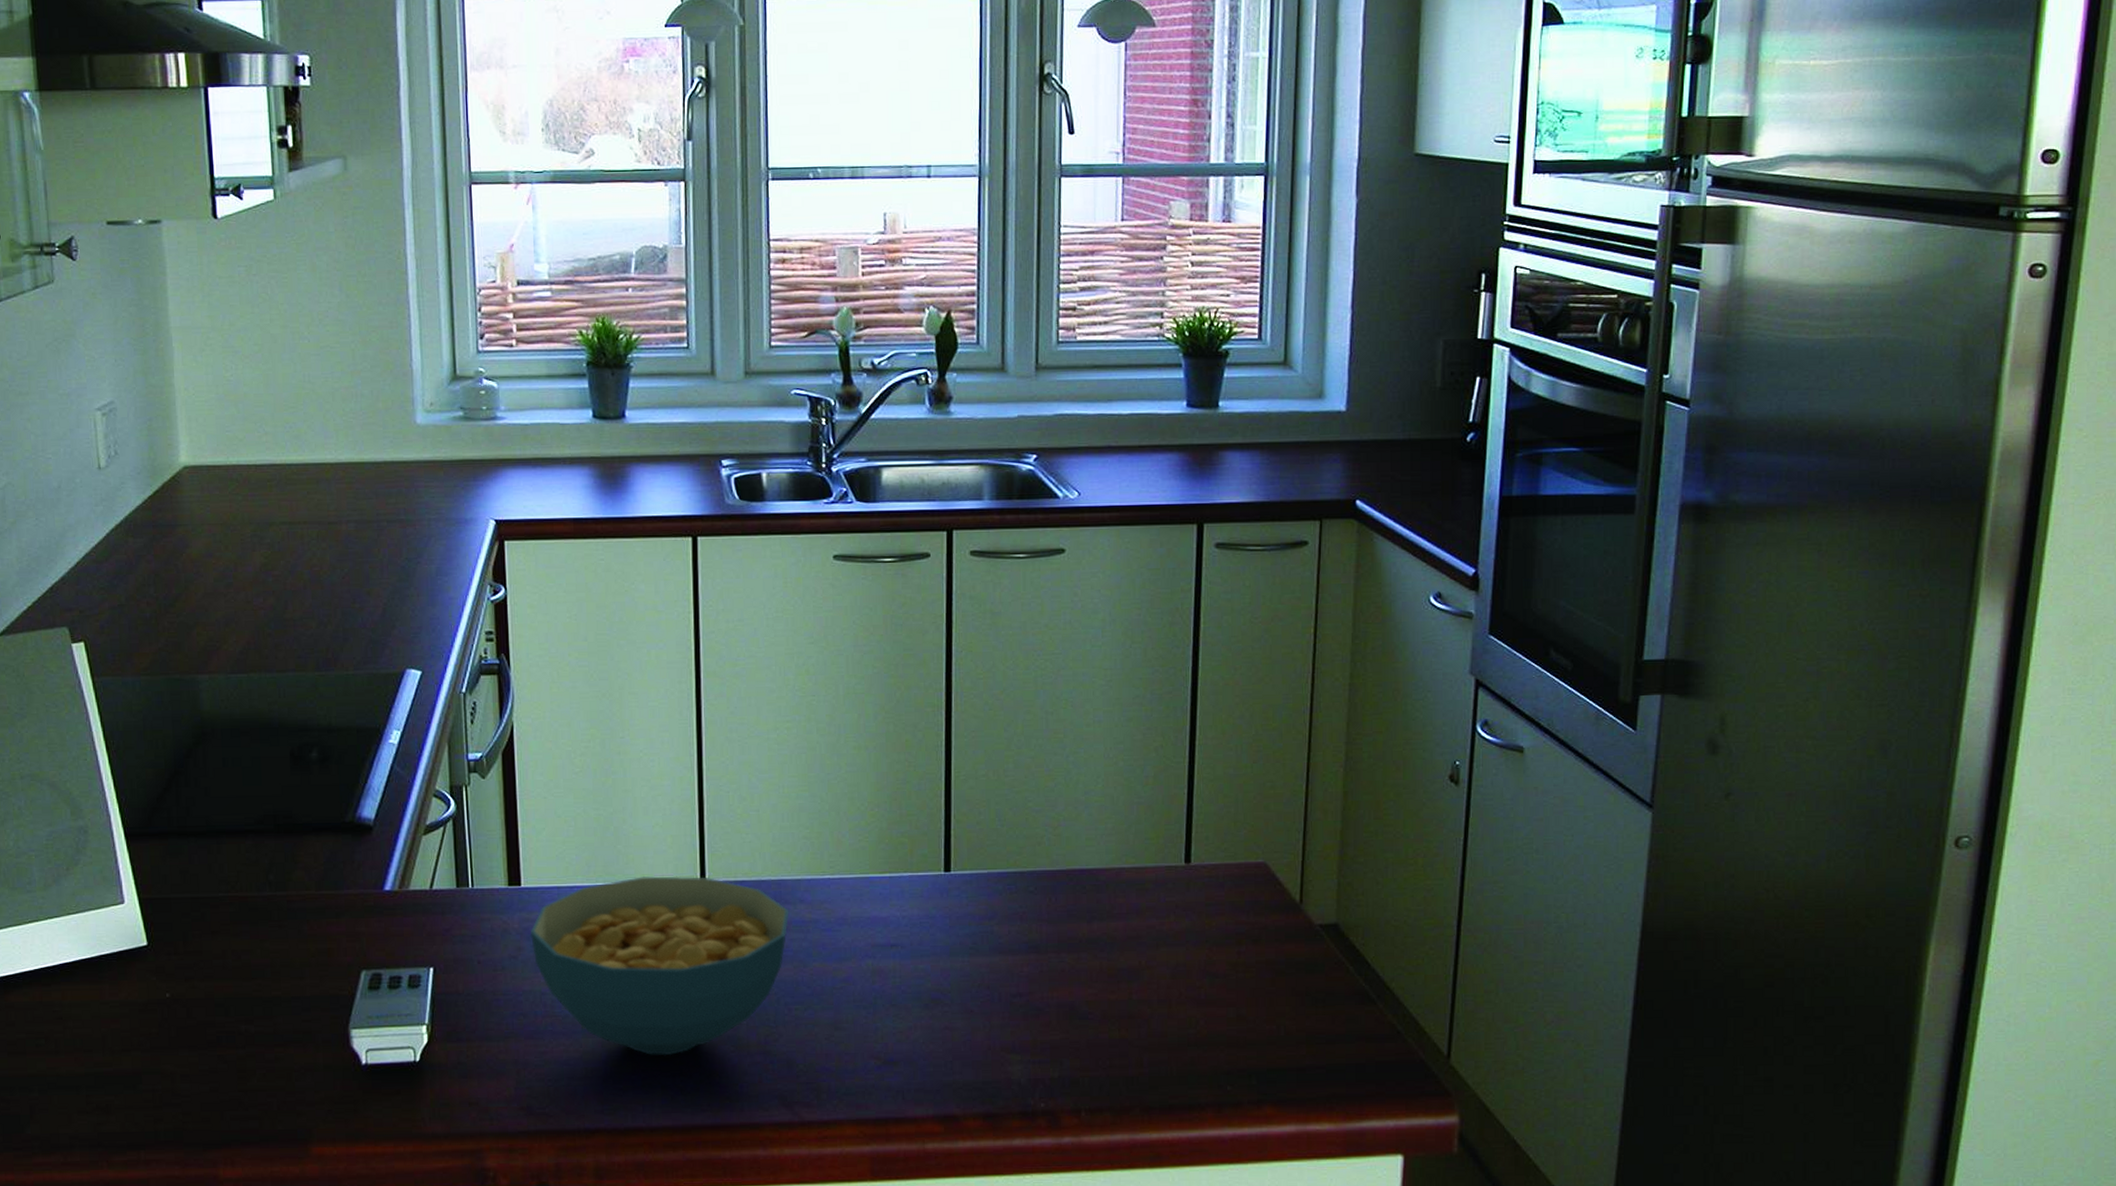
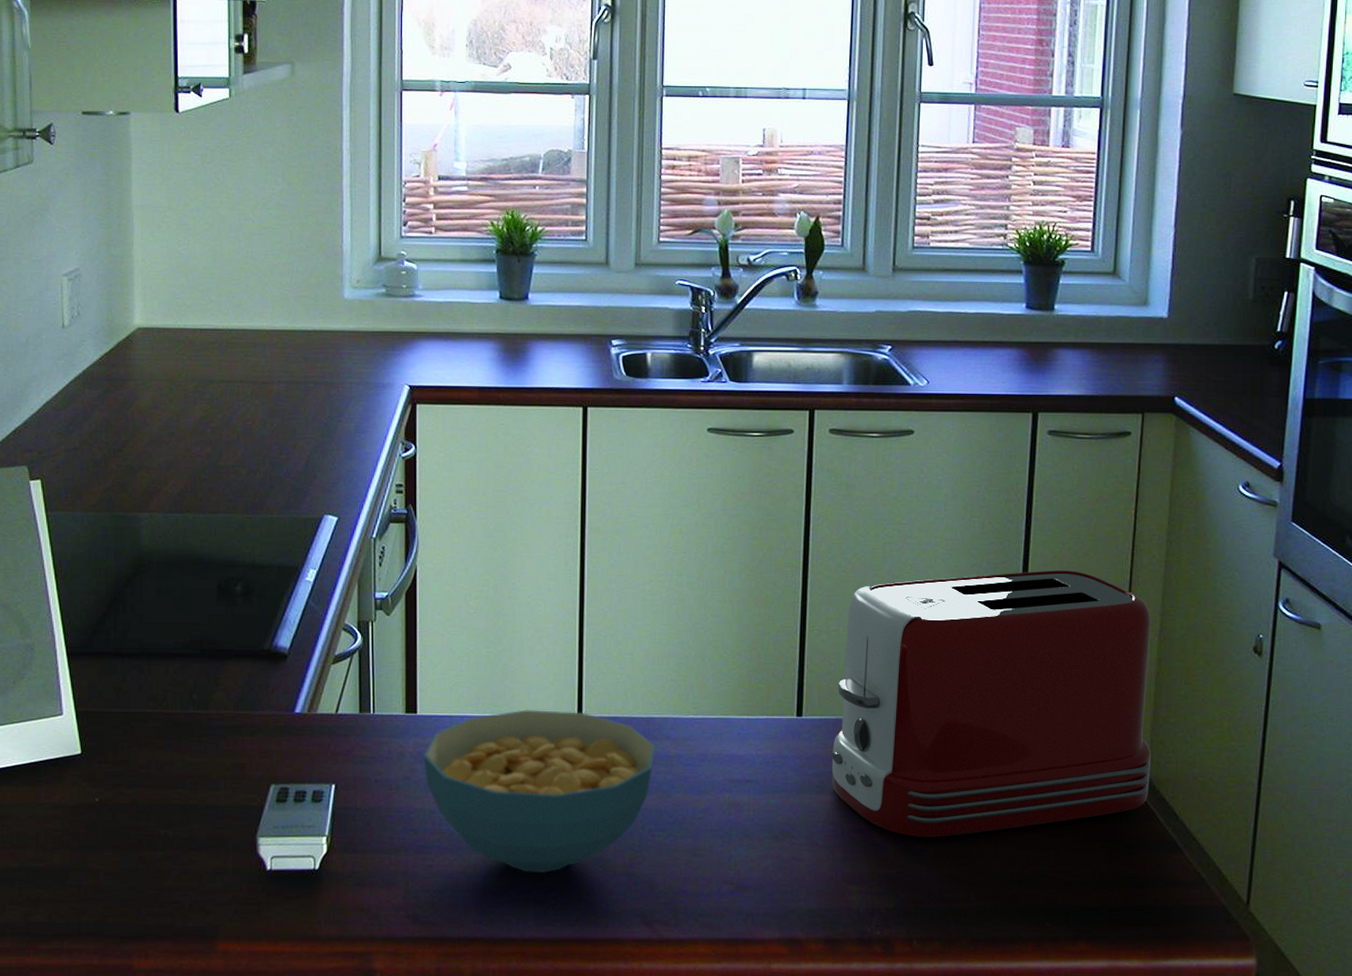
toaster: none [984,698,1339,999] -> present [831,570,1152,838]

